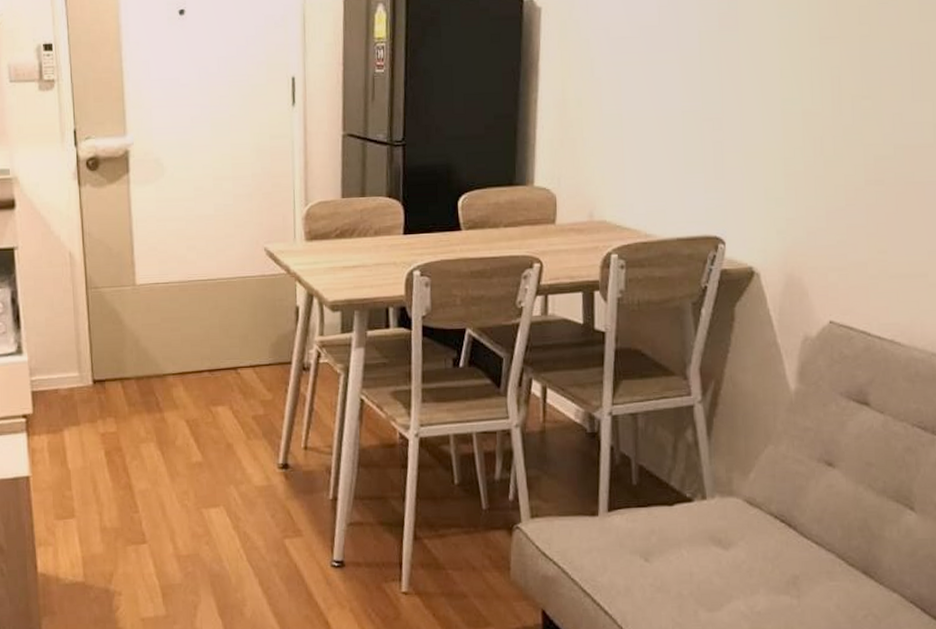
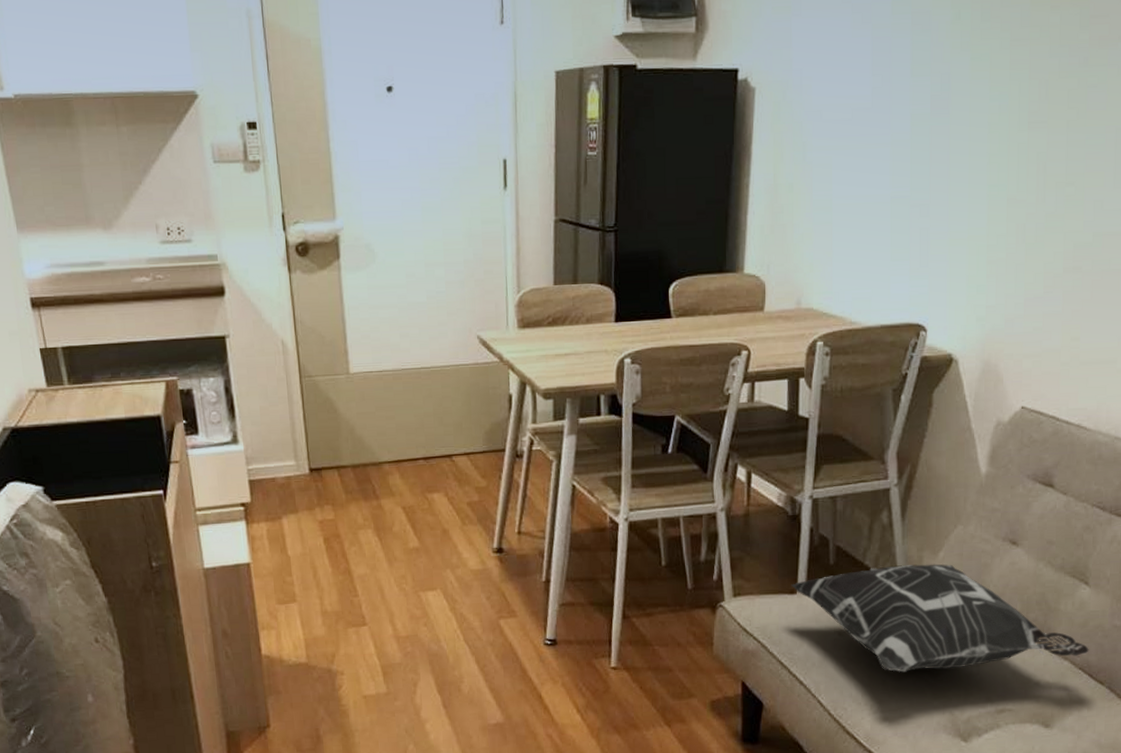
decorative pillow: none [592,485,920,603] -> present [791,564,1089,672]

